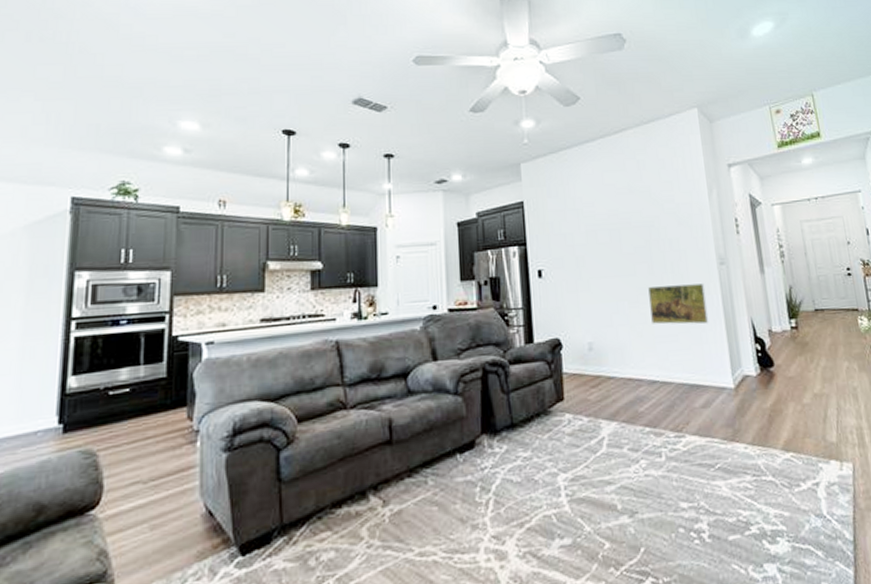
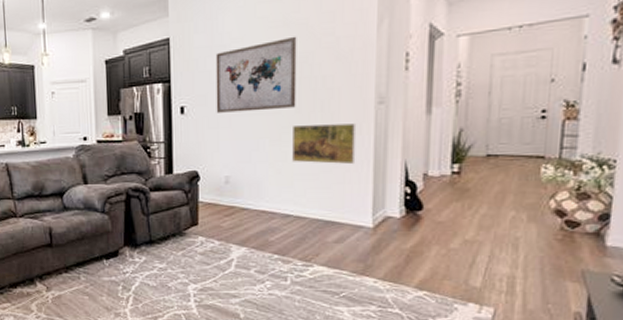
wall art: none [569,202,649,276] -> present [215,36,297,113]

